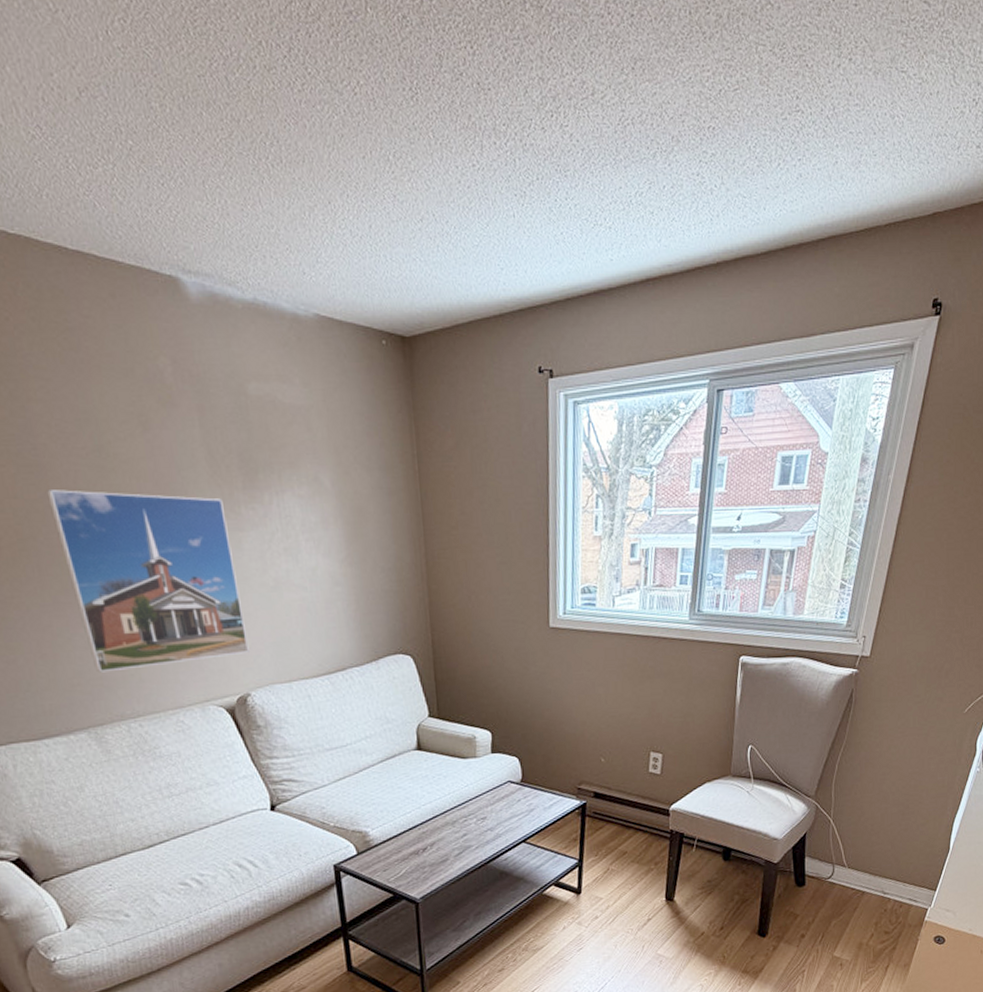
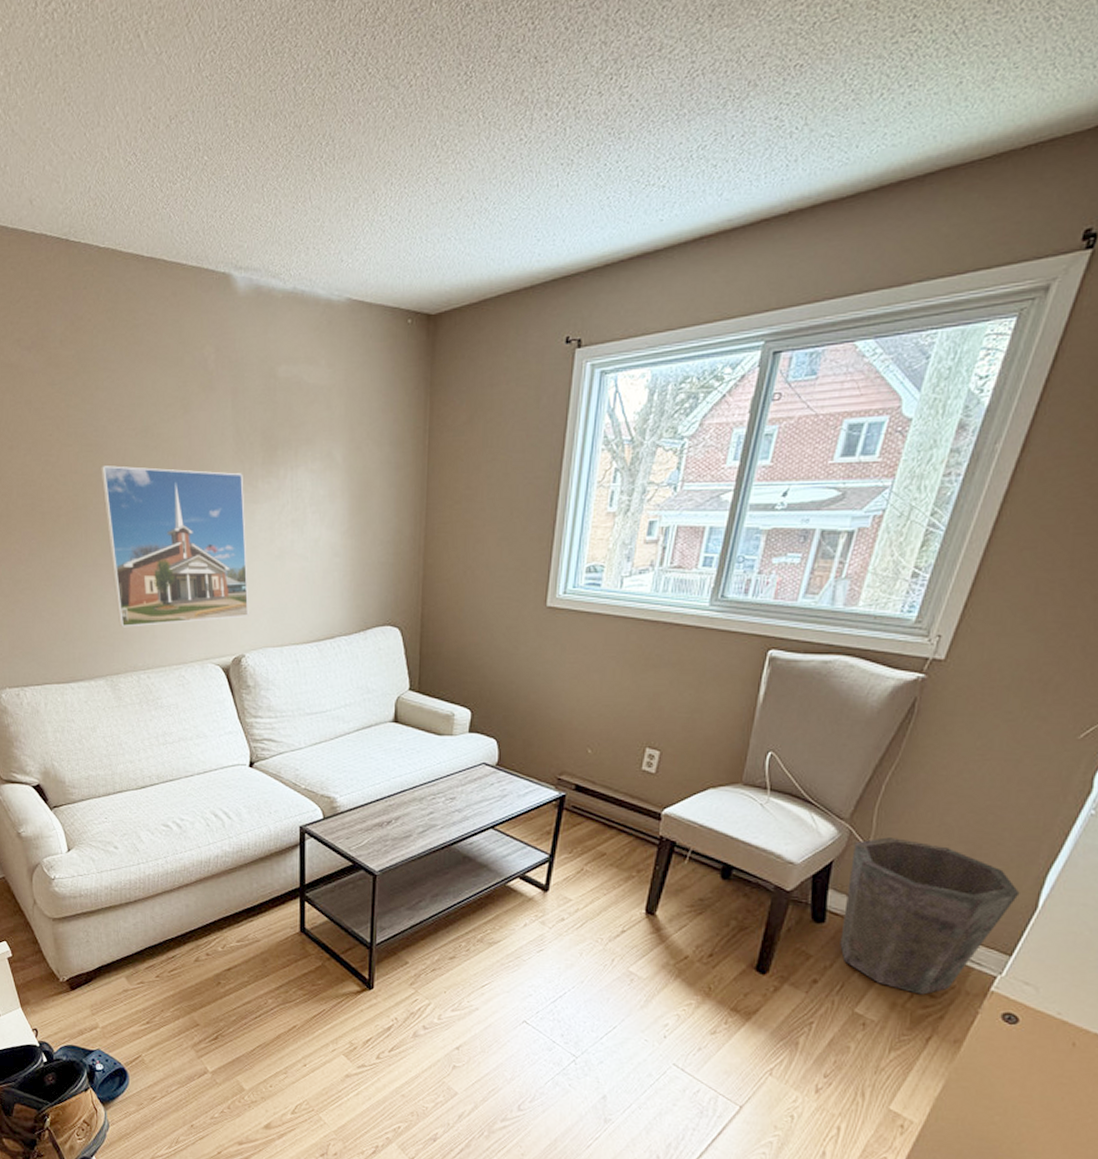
waste bin: none [818,807,937,933] -> present [840,837,1020,995]

